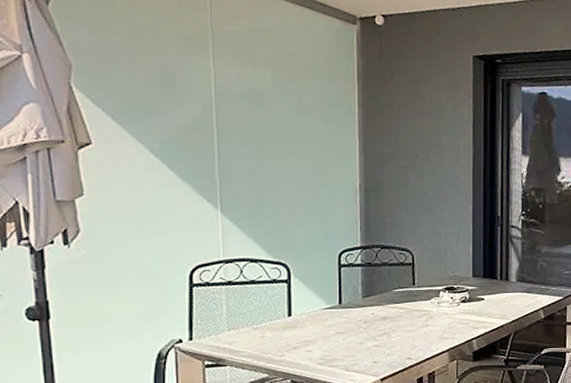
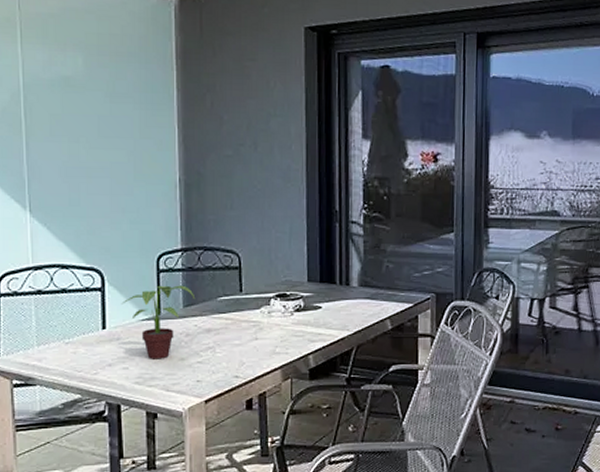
potted plant: none [306,278,373,343] -> present [121,285,196,359]

